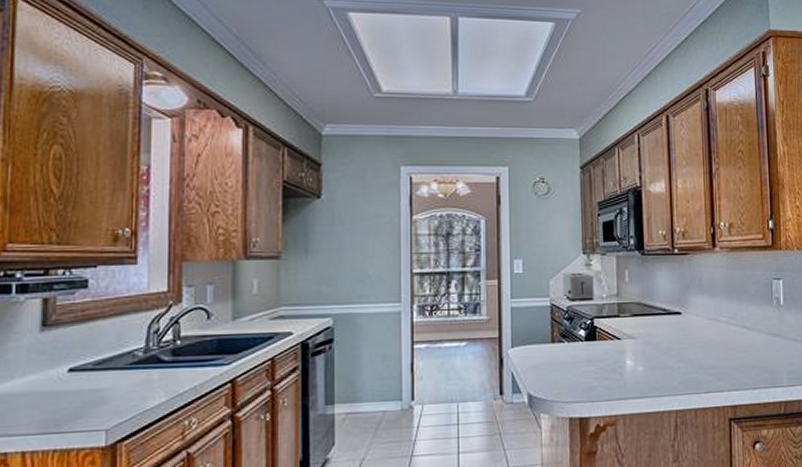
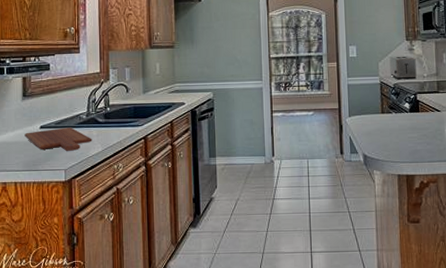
cutting board: none [42,369,152,405] -> present [25,127,92,152]

